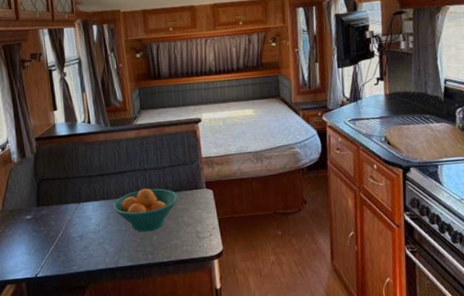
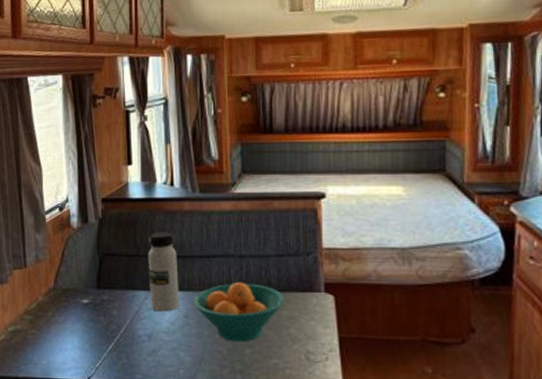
water bottle: none [74,158,103,218] -> present [148,232,180,312]

